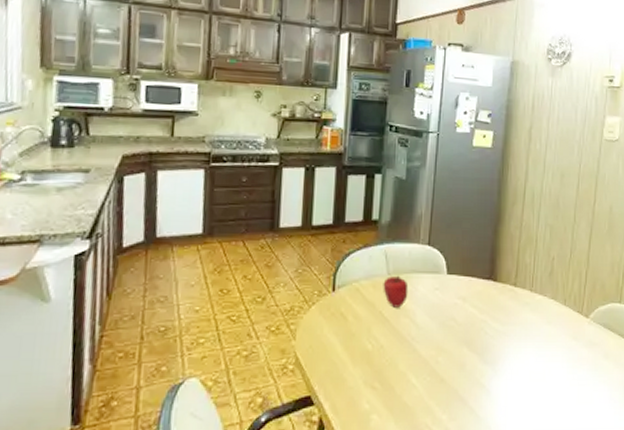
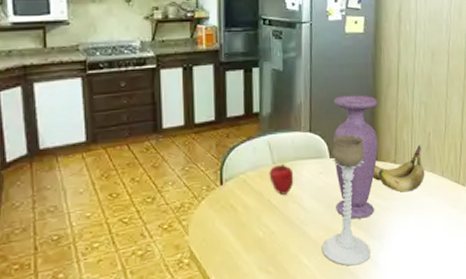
candle holder: none [431,252,484,391] -> present [321,135,371,266]
vase: none [449,210,501,341] -> present [333,95,379,219]
banana: none [490,269,546,318] -> present [372,145,425,193]

